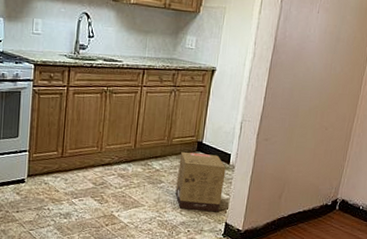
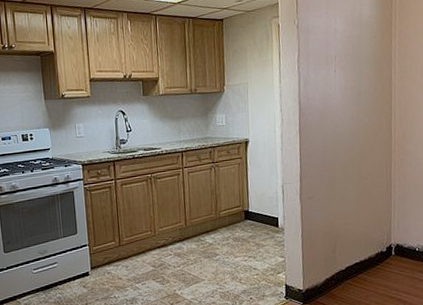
cardboard box: present [175,151,226,213] -> none [229,220,278,278]

